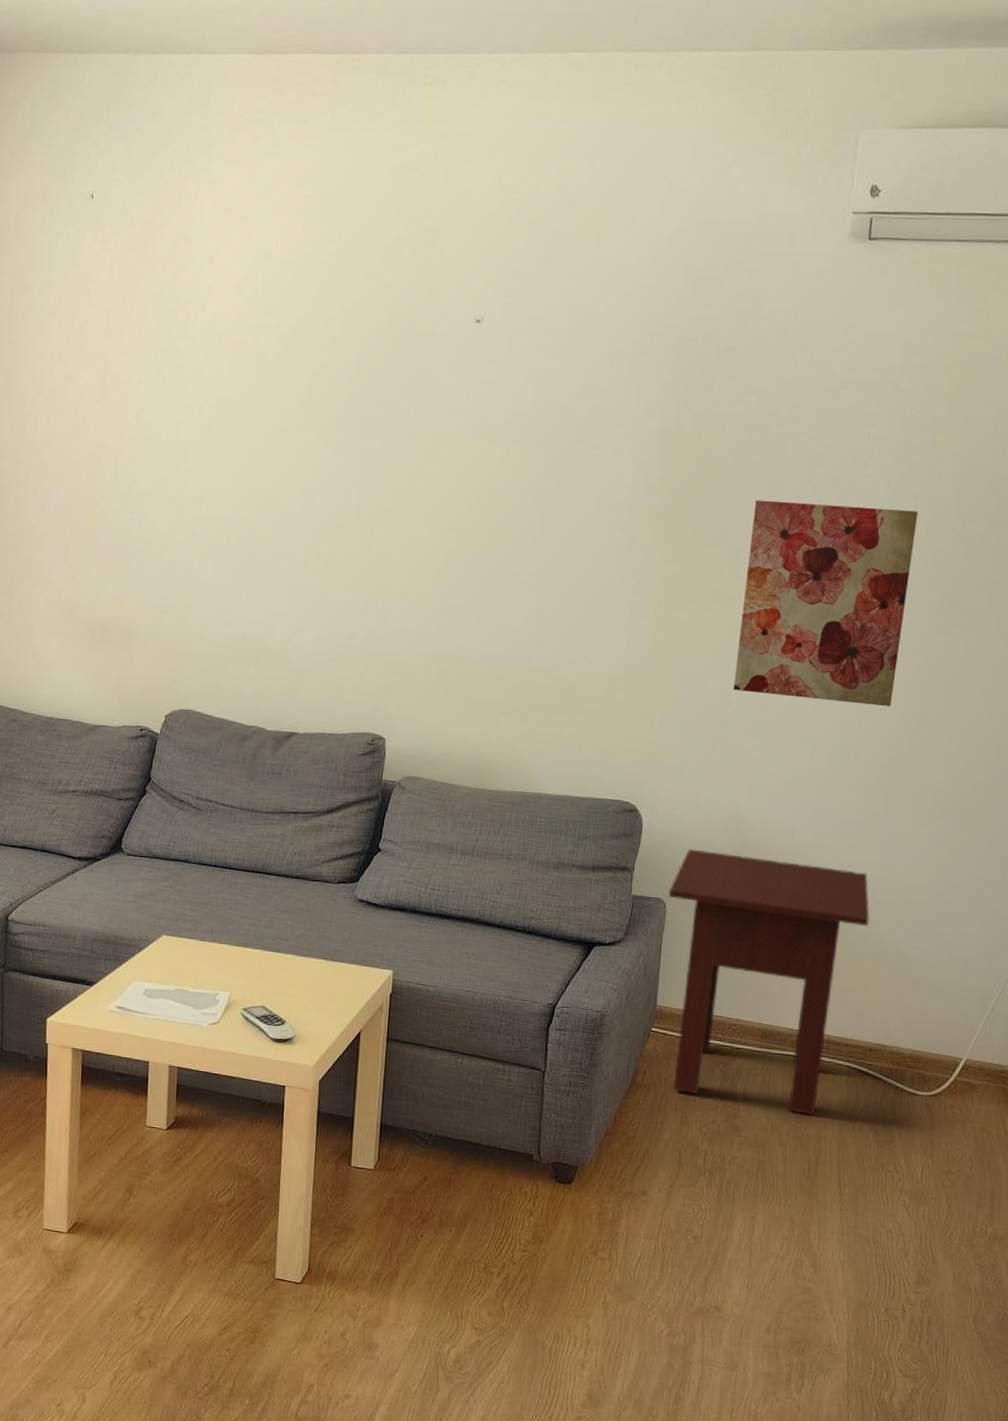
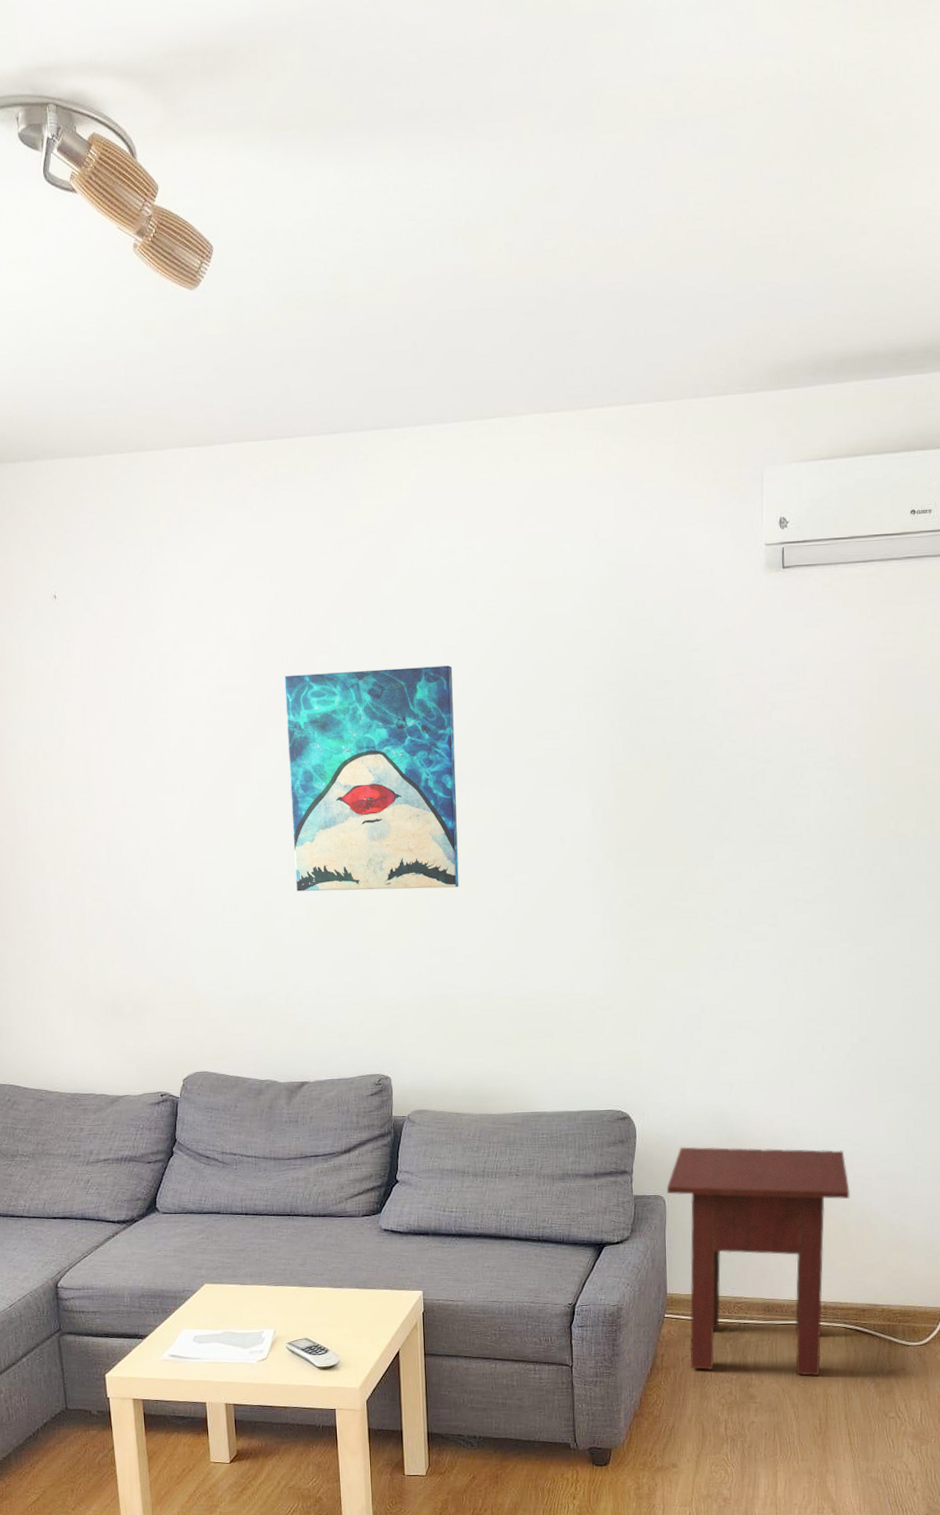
wall art: none [308,301,501,544] -> present [284,665,459,892]
wall art: present [733,500,918,707] -> none [704,815,854,998]

